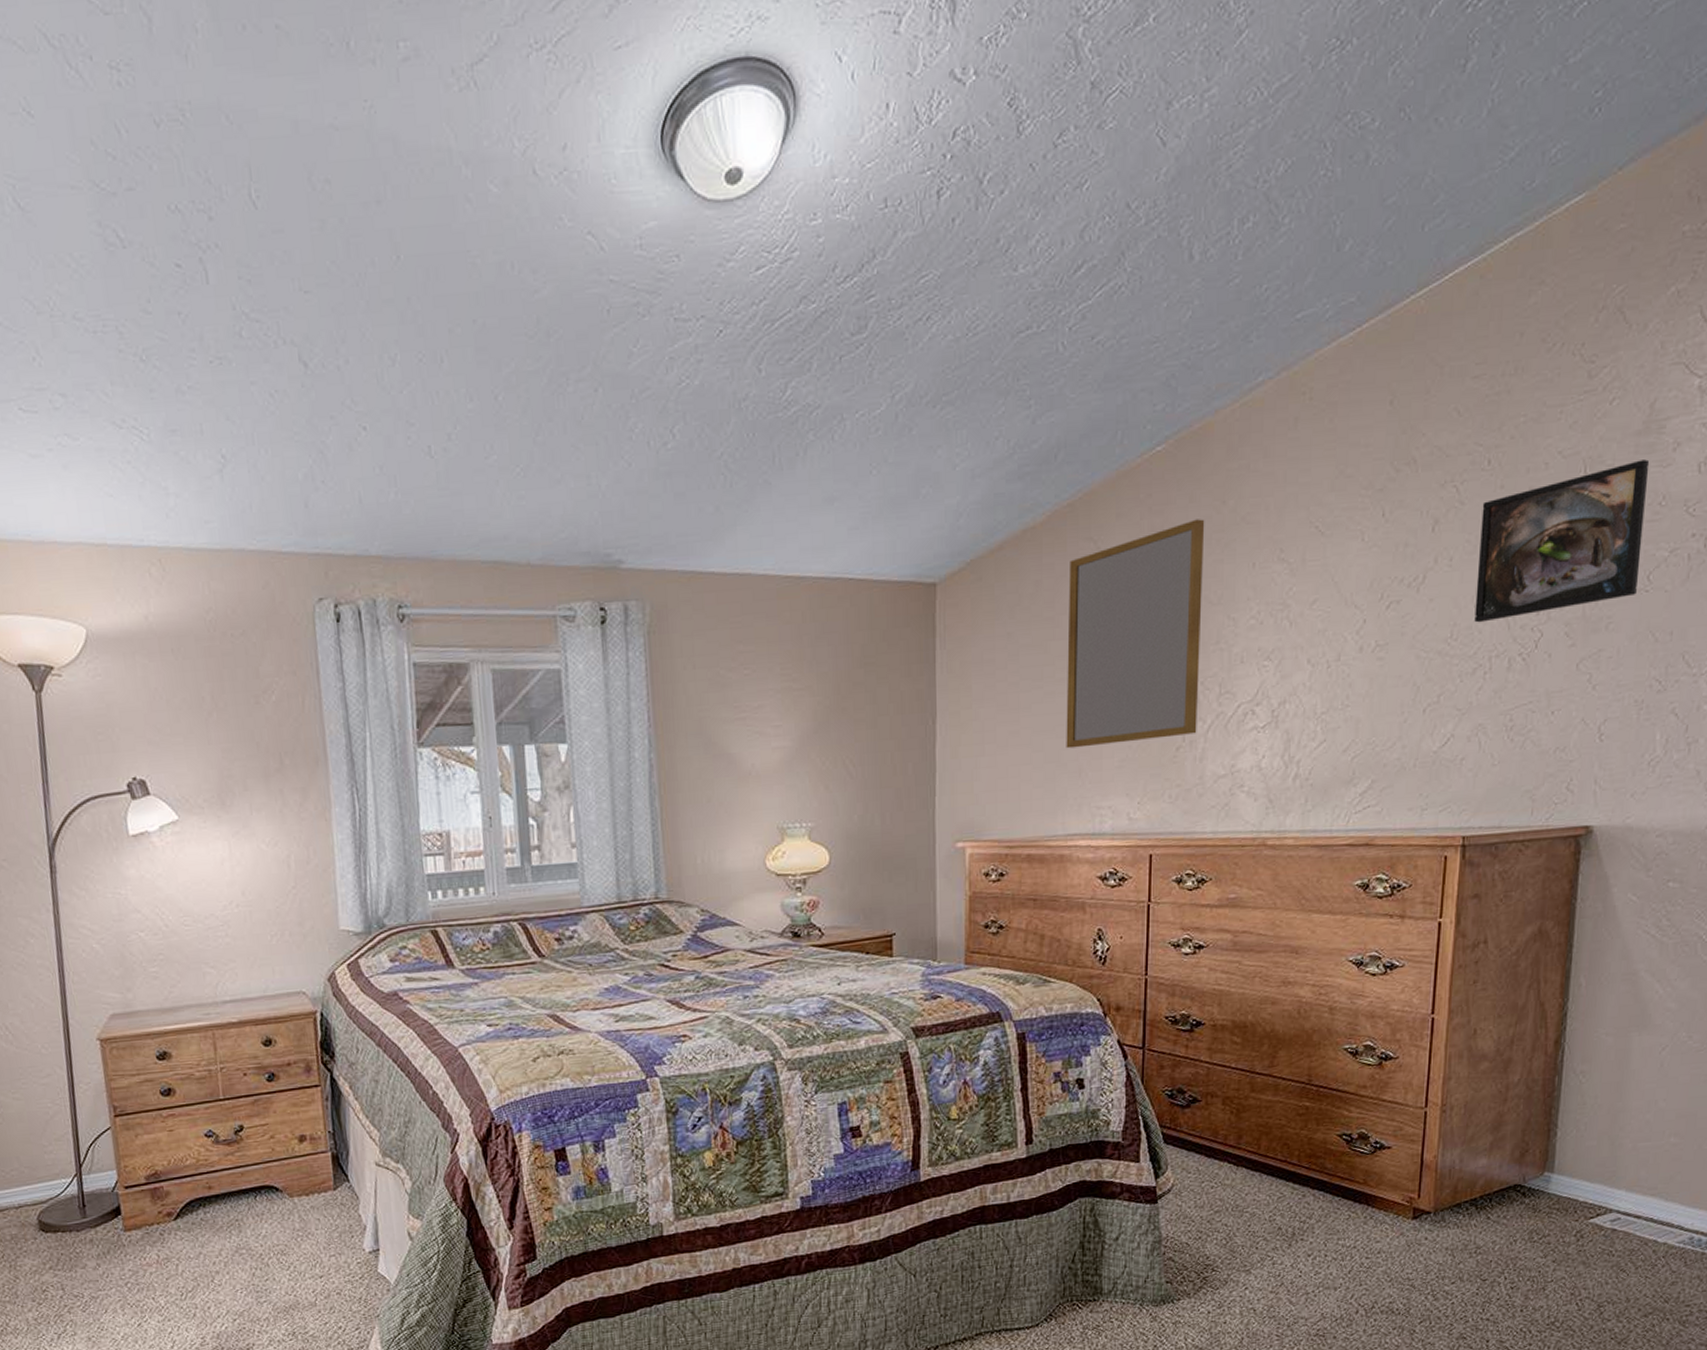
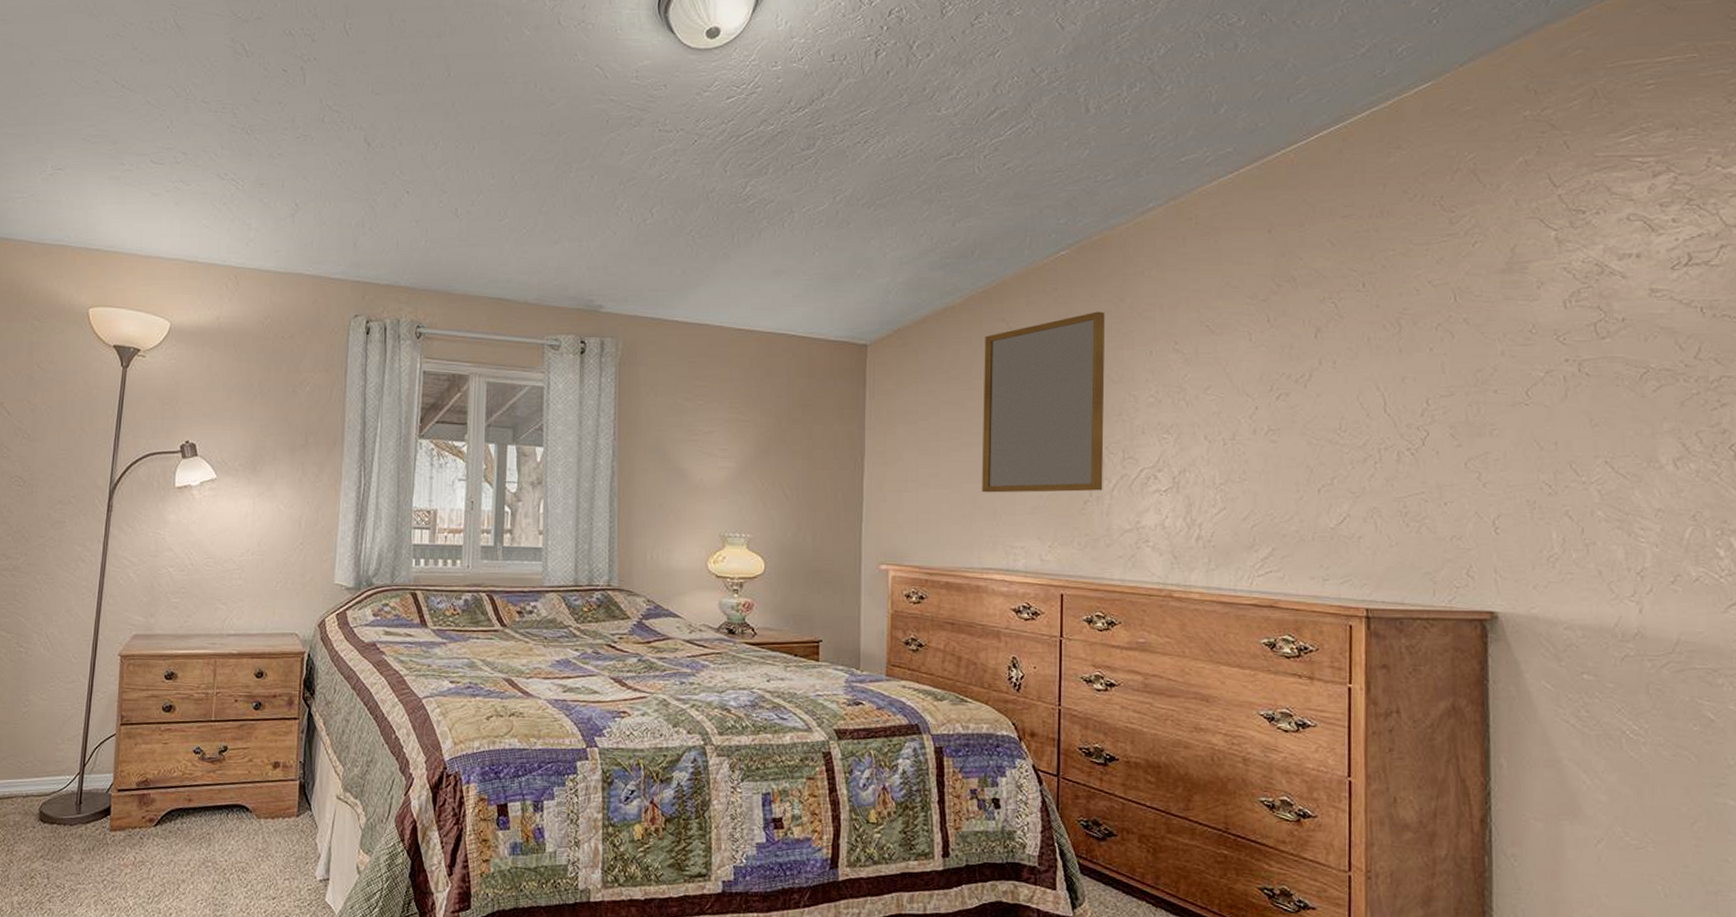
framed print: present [1474,459,1650,623] -> none [1360,294,1517,419]

